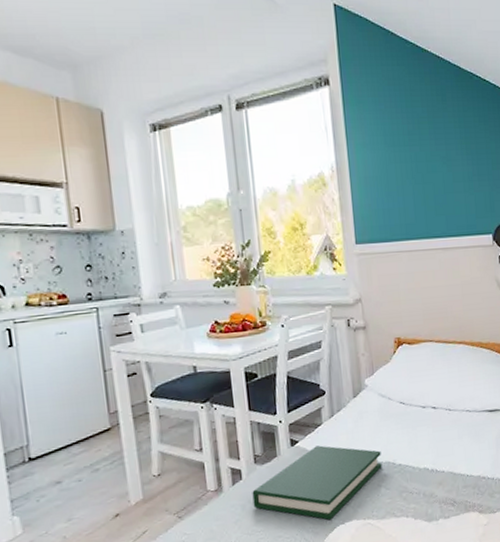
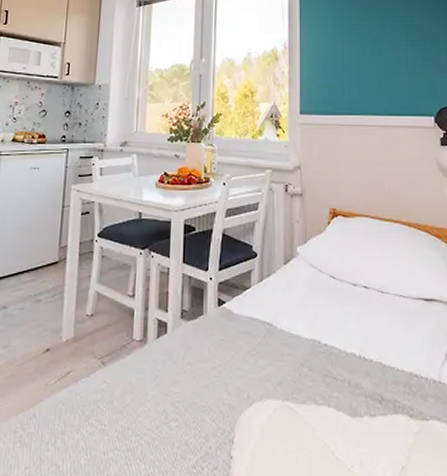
hardback book: present [252,445,382,520] -> none [174,310,307,395]

